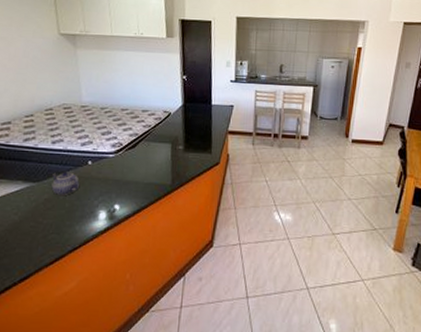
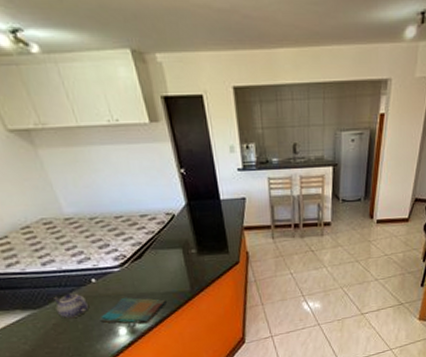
dish towel: none [85,182,148,212] -> present [99,297,166,324]

